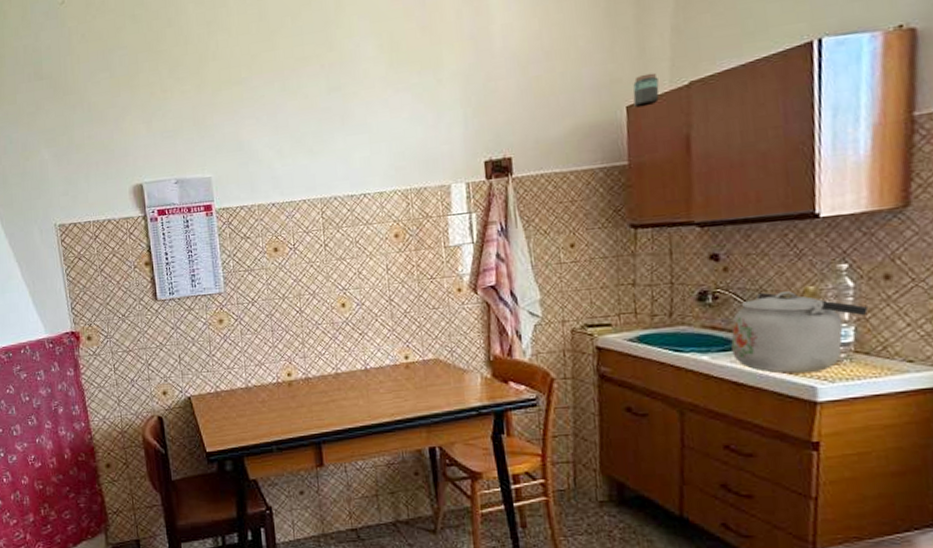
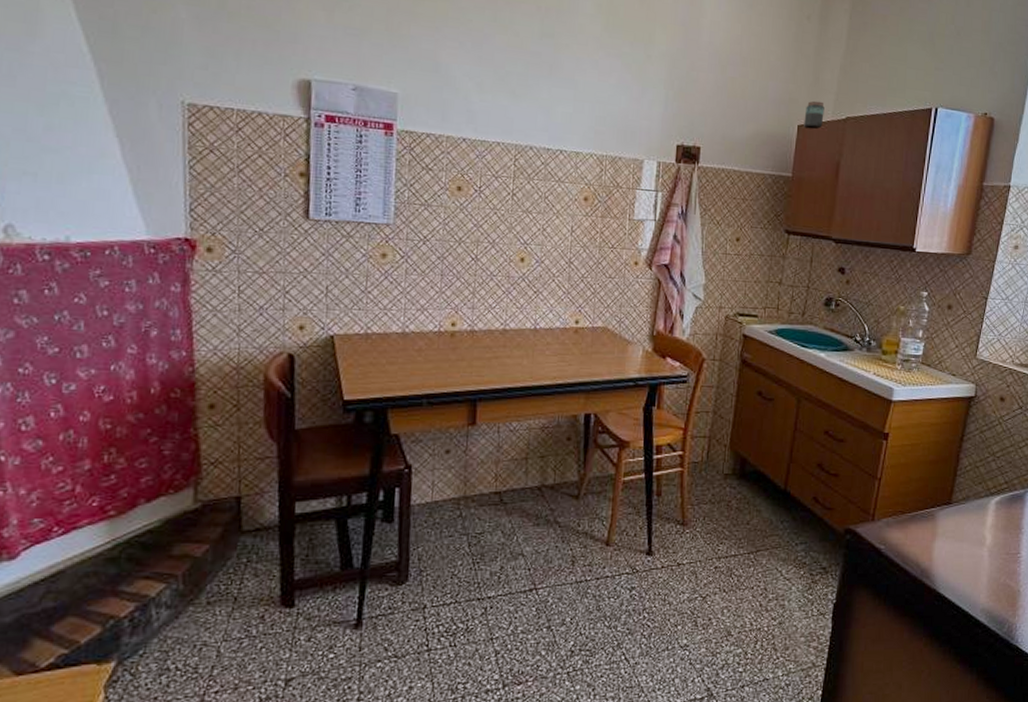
kettle: present [731,291,868,374] -> none [842,305,934,377]

